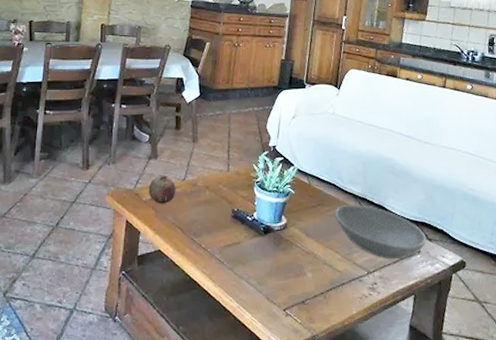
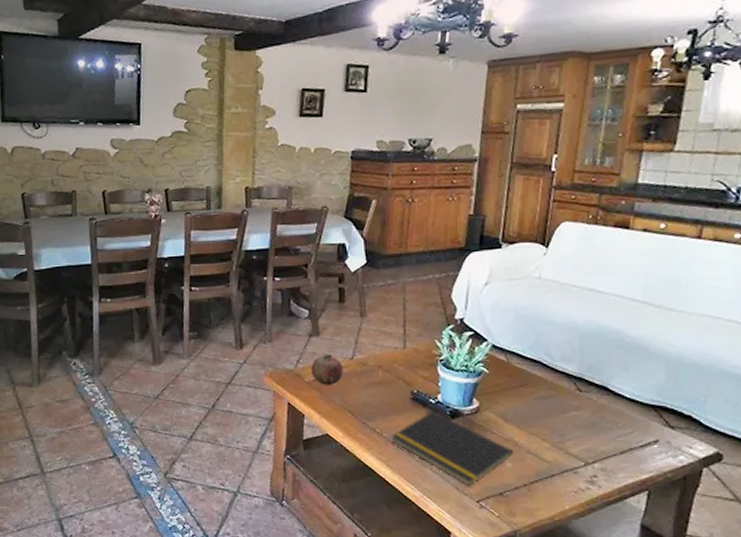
notepad: none [215,227,314,296] -> present [391,410,514,486]
bowl: present [335,205,427,259] -> none [542,386,668,449]

